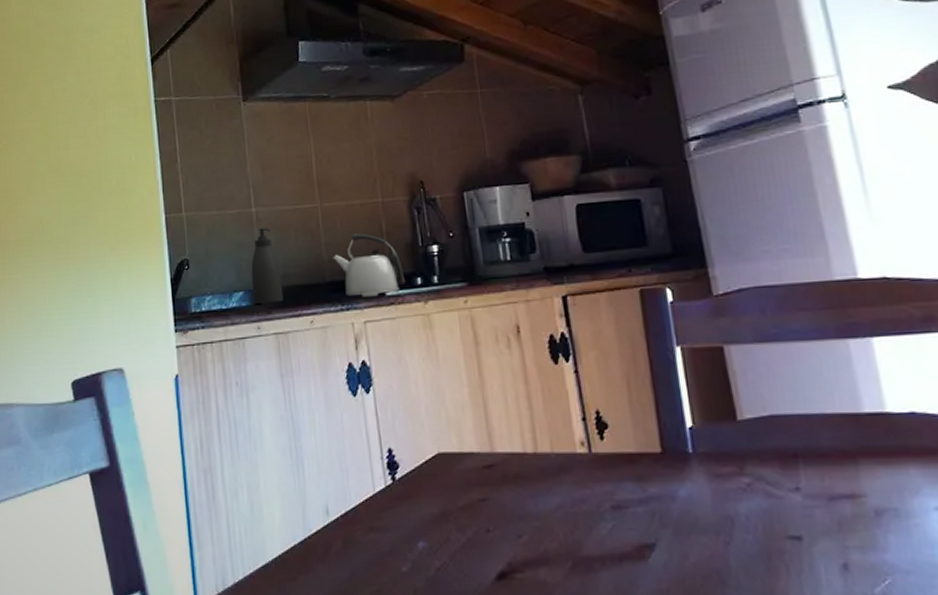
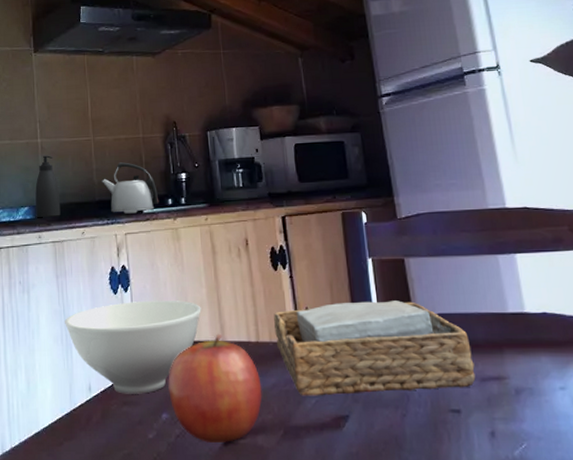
bowl: none [293,402,463,518] -> present [65,300,201,394]
fruit: none [424,443,544,577] -> present [168,333,262,442]
napkin holder: none [555,399,822,520] -> present [274,300,476,396]

